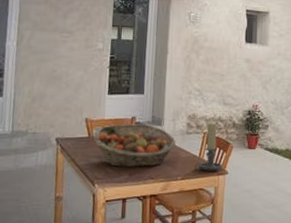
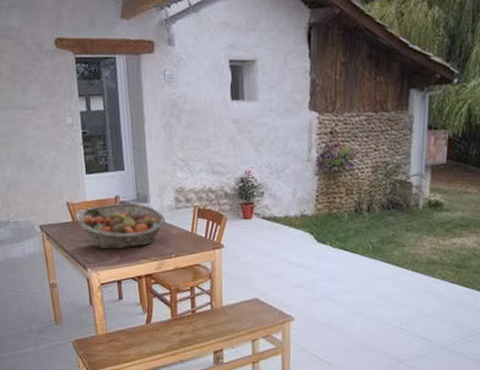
candle holder: present [194,122,223,172] -> none [188,194,218,247]

